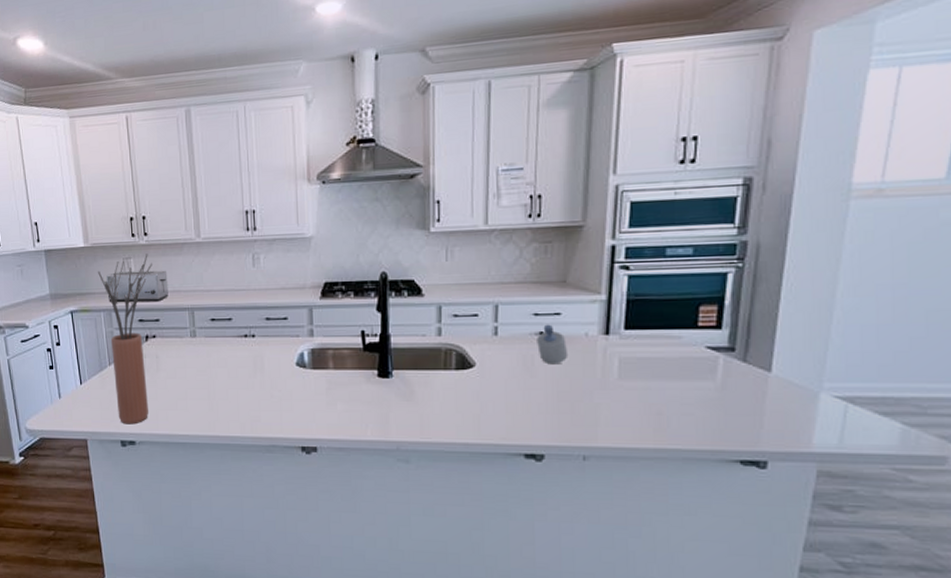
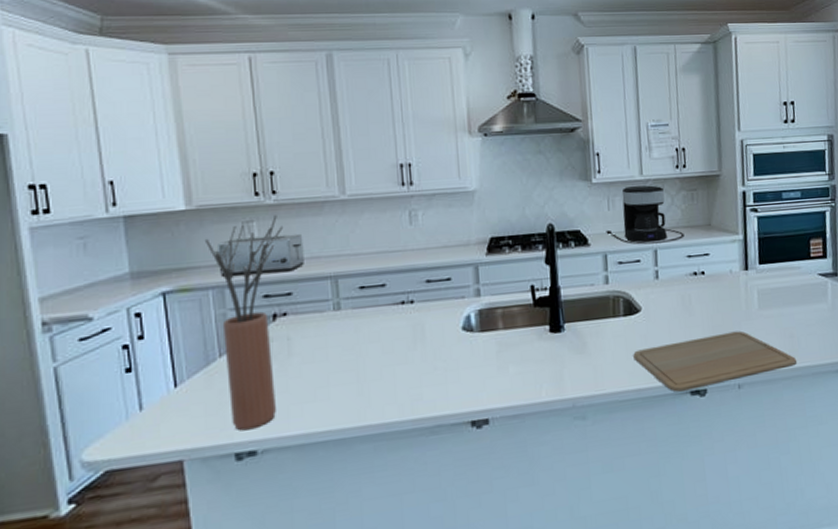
coffee maker: none [442,236,532,299] -> present [606,185,684,245]
chopping board: none [463,399,662,453] -> present [633,331,796,392]
soap dispenser: present [537,324,569,365] -> none [691,264,719,302]

